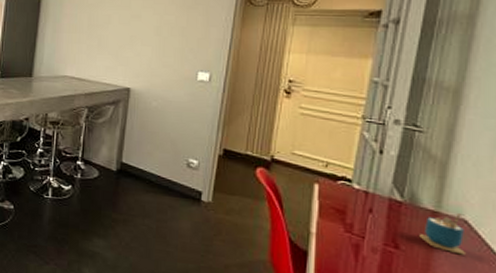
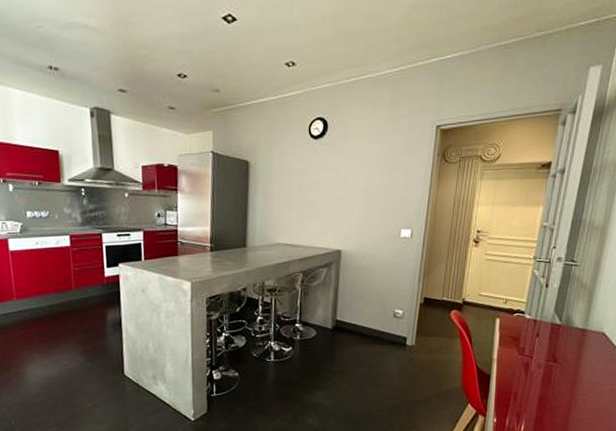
cup: present [419,214,465,255] -> none [572,329,603,360]

